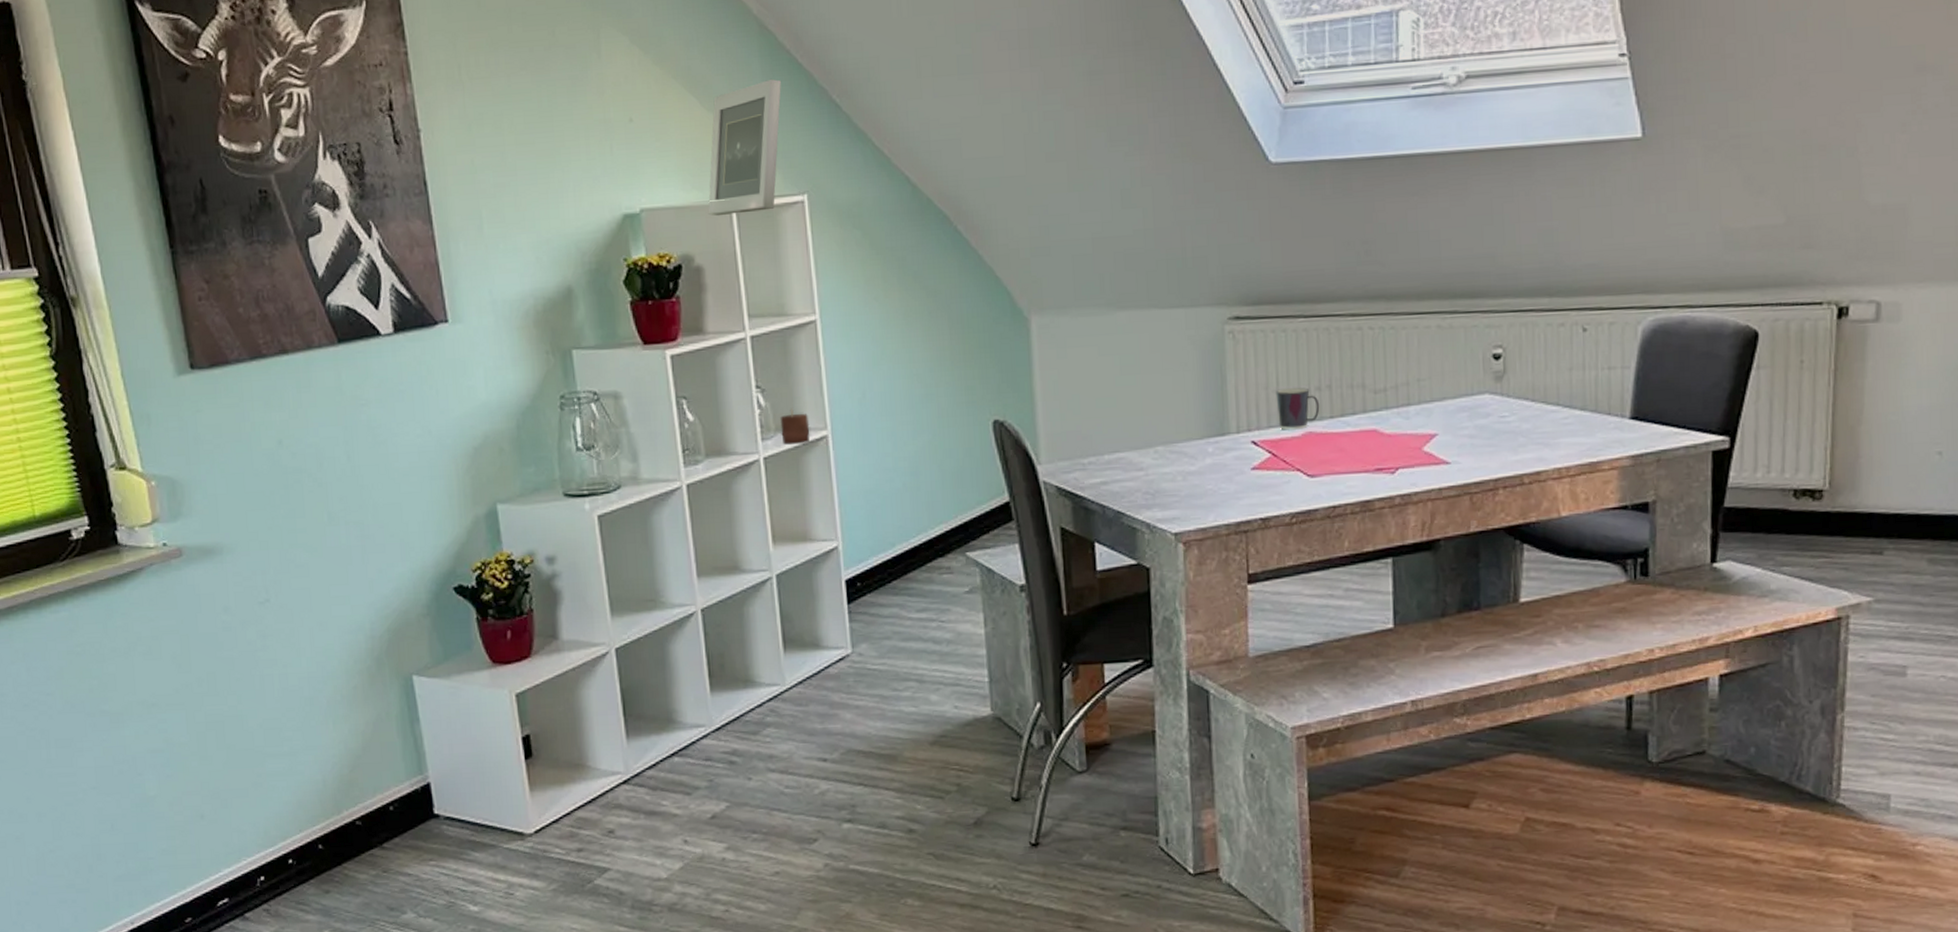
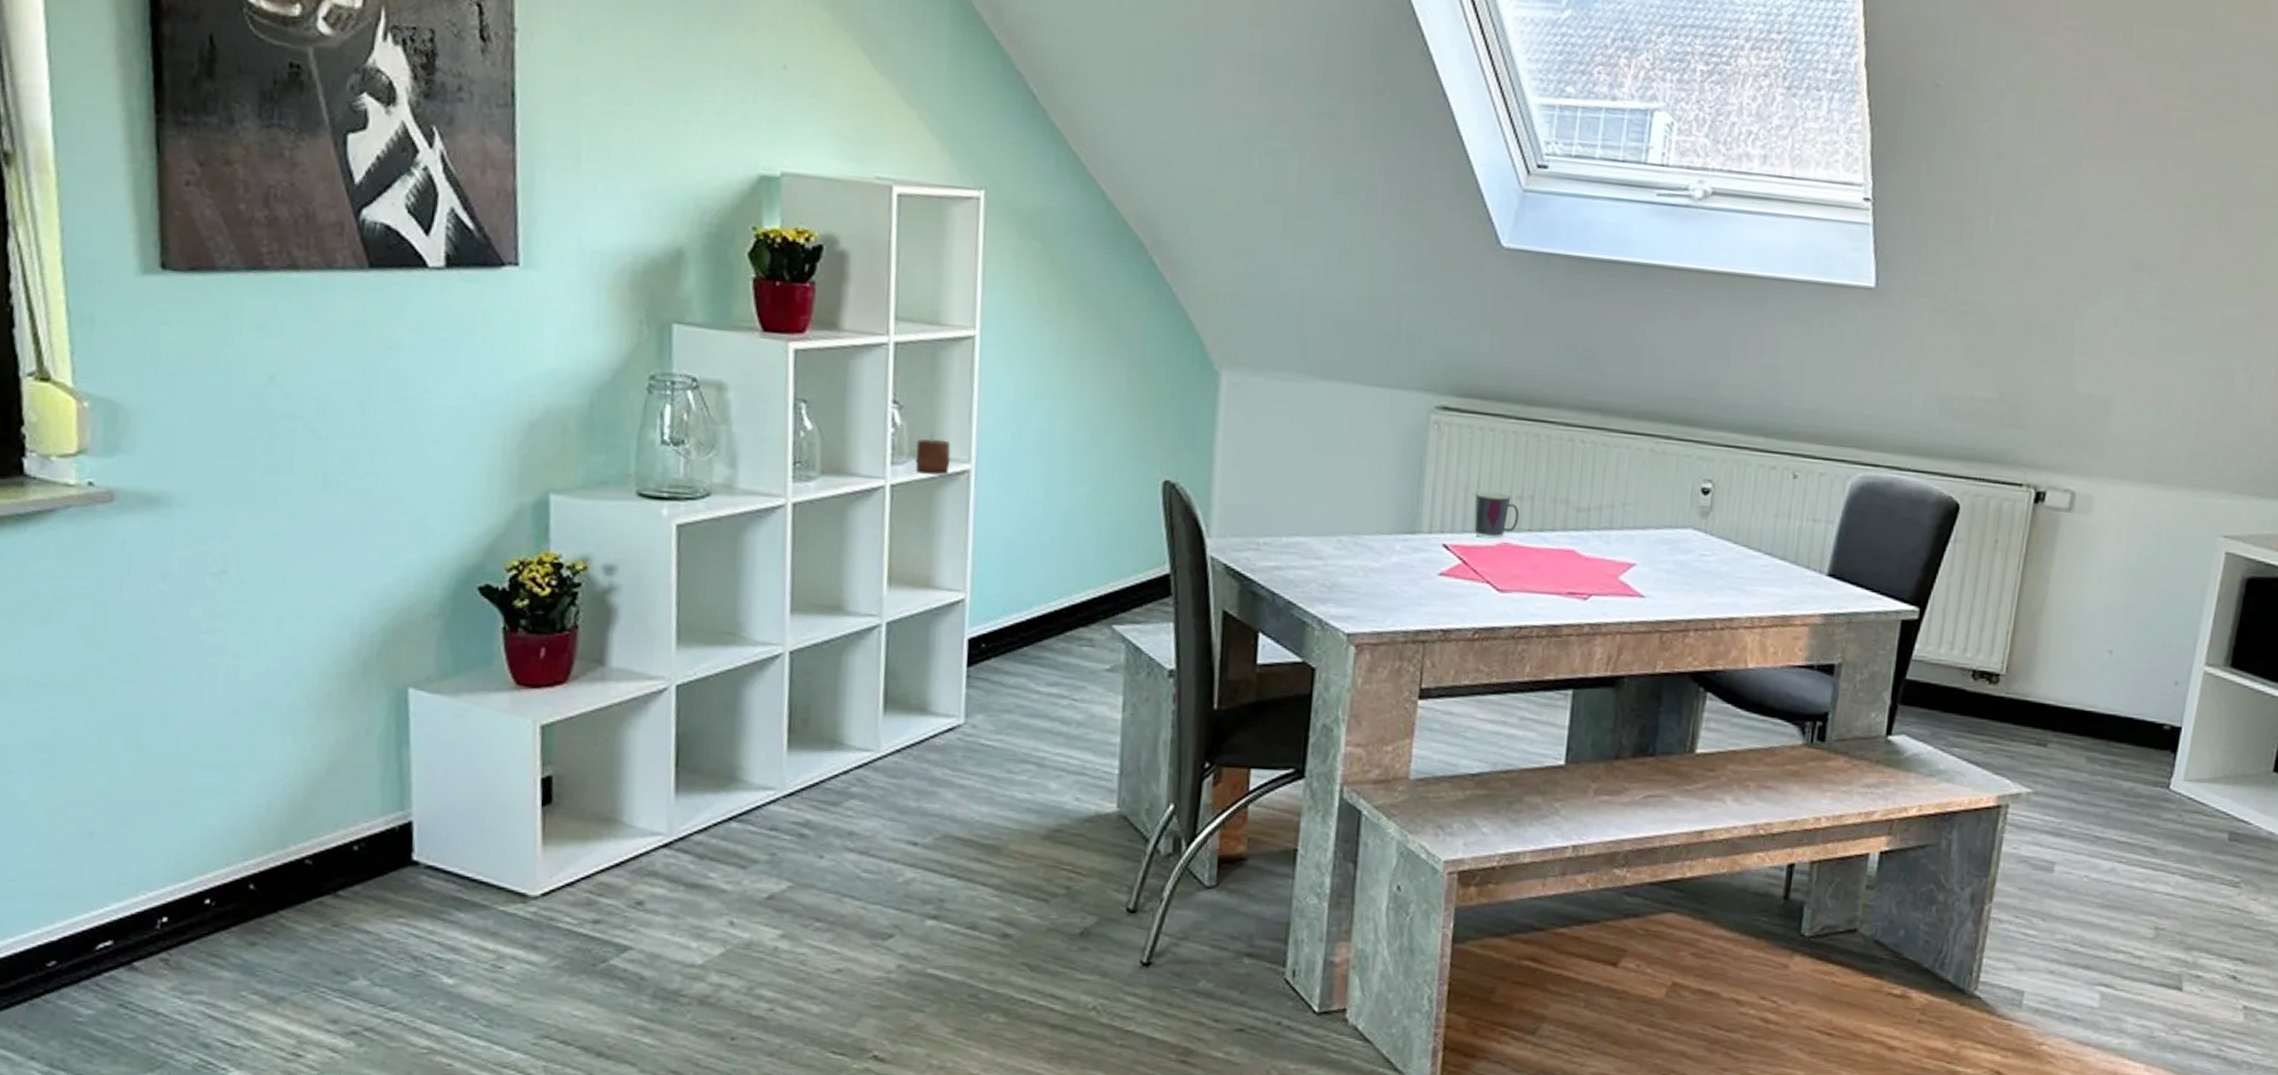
picture frame: present [708,78,781,217] -> none [863,51,971,201]

